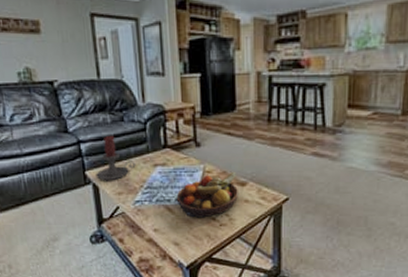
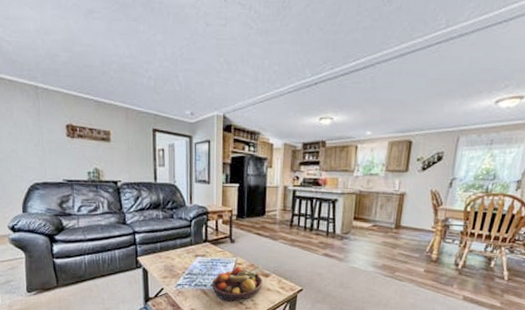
candle holder: present [96,135,136,181] -> none [146,228,180,267]

